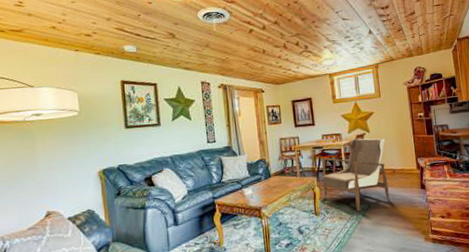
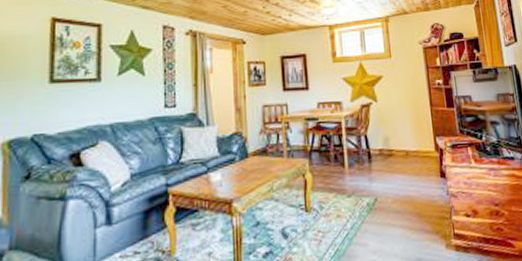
armchair: present [321,138,390,211] -> none [314,109,402,207]

